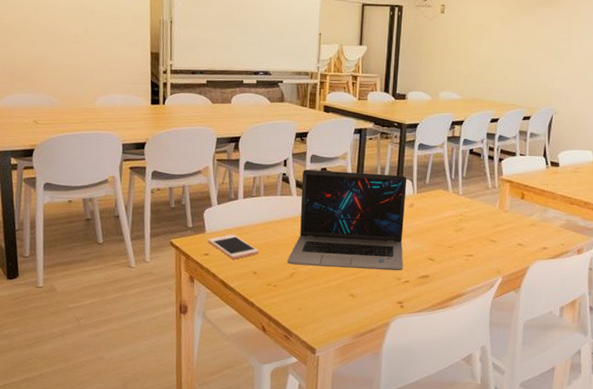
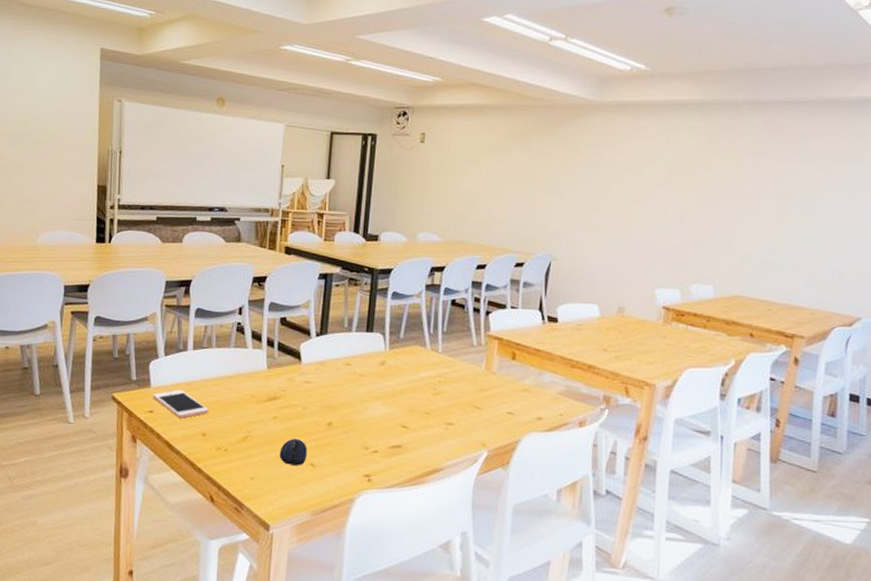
laptop: present [287,169,407,271] -> none [240,319,378,439]
computer mouse: none [323,273,347,297] -> present [279,438,307,466]

